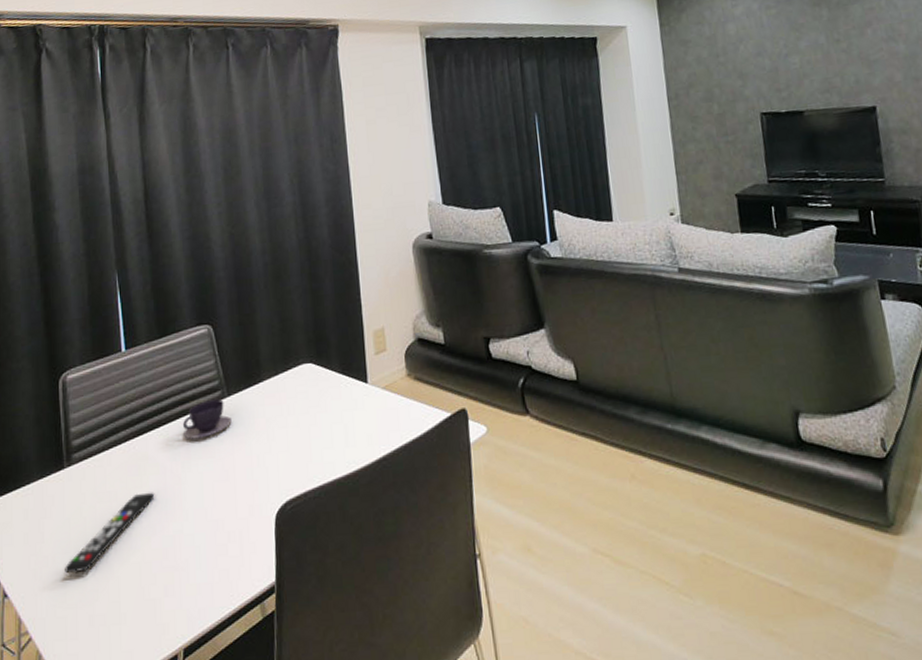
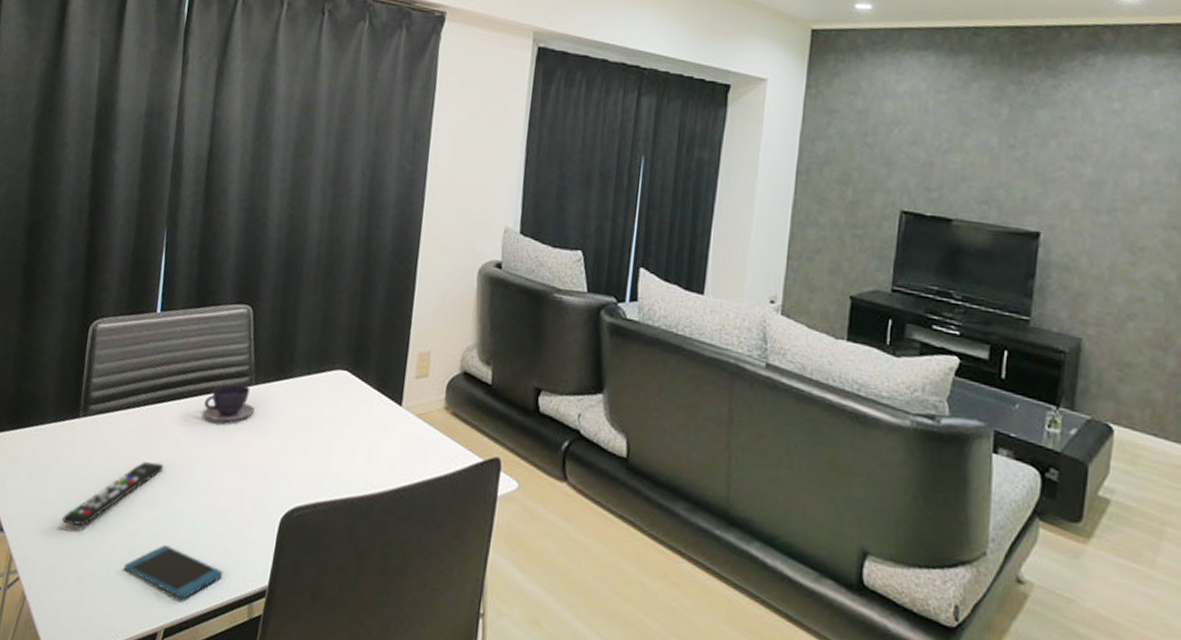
smartphone: none [133,569,230,616] -> present [123,545,222,600]

